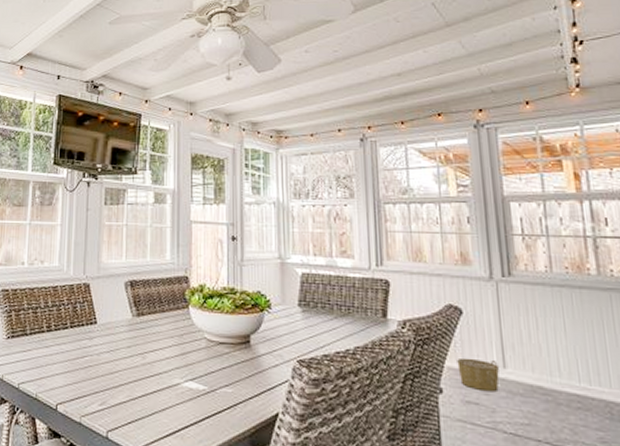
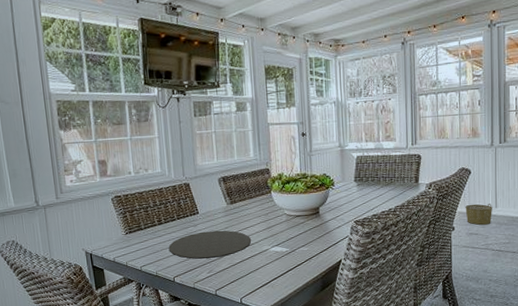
placemat: none [55,348,160,385] -> present [168,230,252,259]

